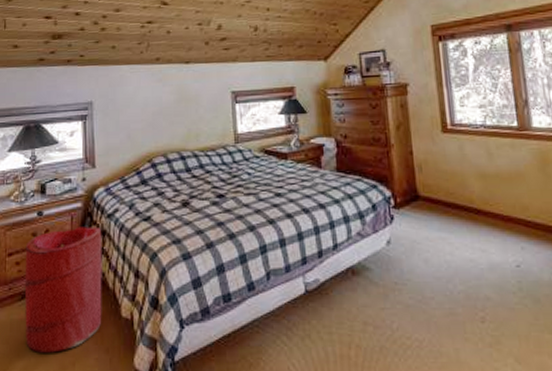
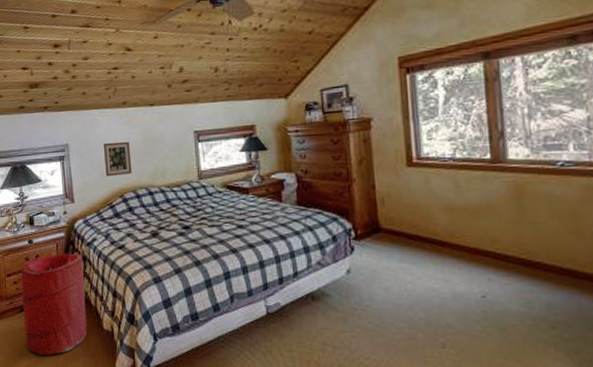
picture frame: none [131,100,163,139] -> present [103,141,132,177]

